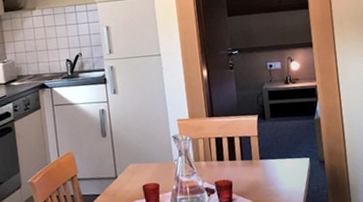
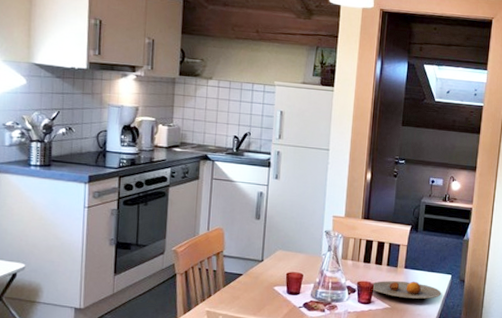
plate: none [229,171,303,191] -> present [371,281,442,299]

